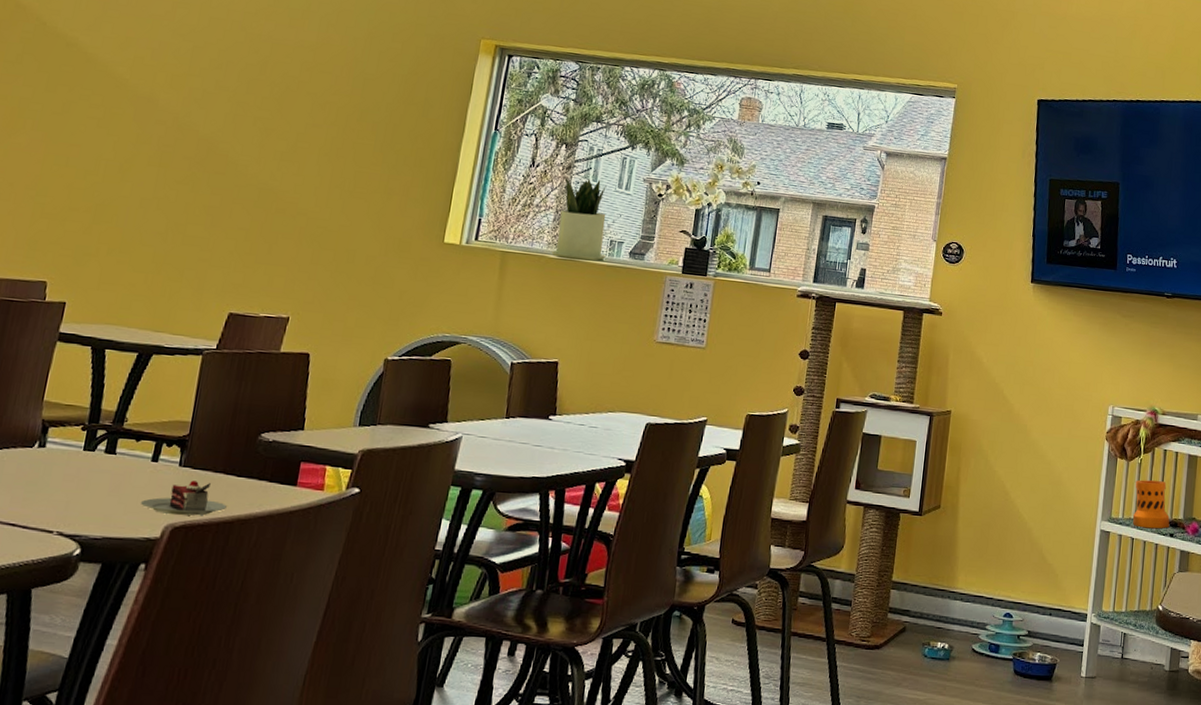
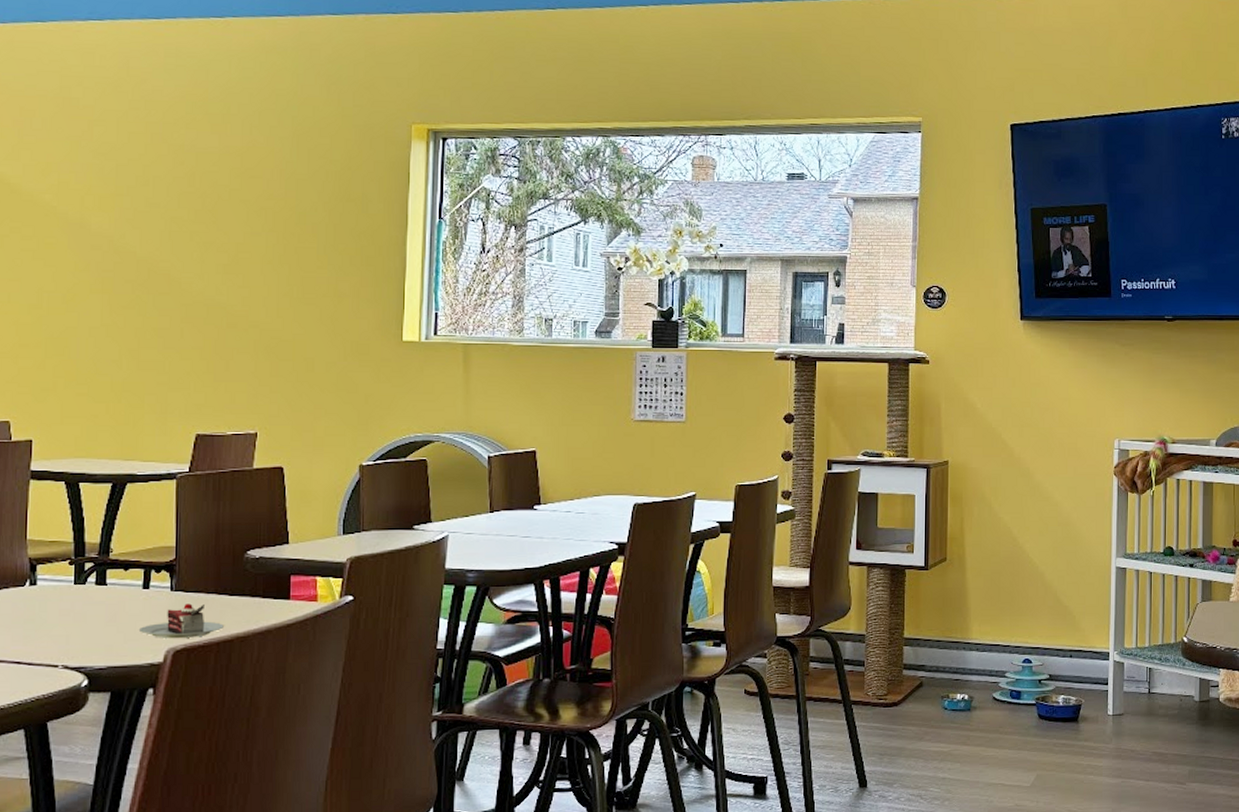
planter: present [551,177,607,262] -> none [514,259,572,345]
cat toy: present [1132,480,1170,529] -> none [1149,512,1189,561]

